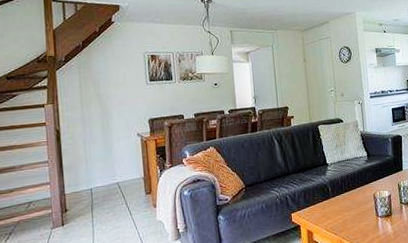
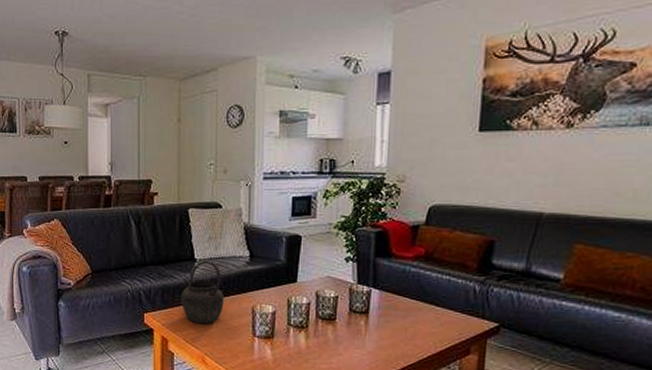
kettle: none [319,163,353,215] -> present [180,260,224,324]

